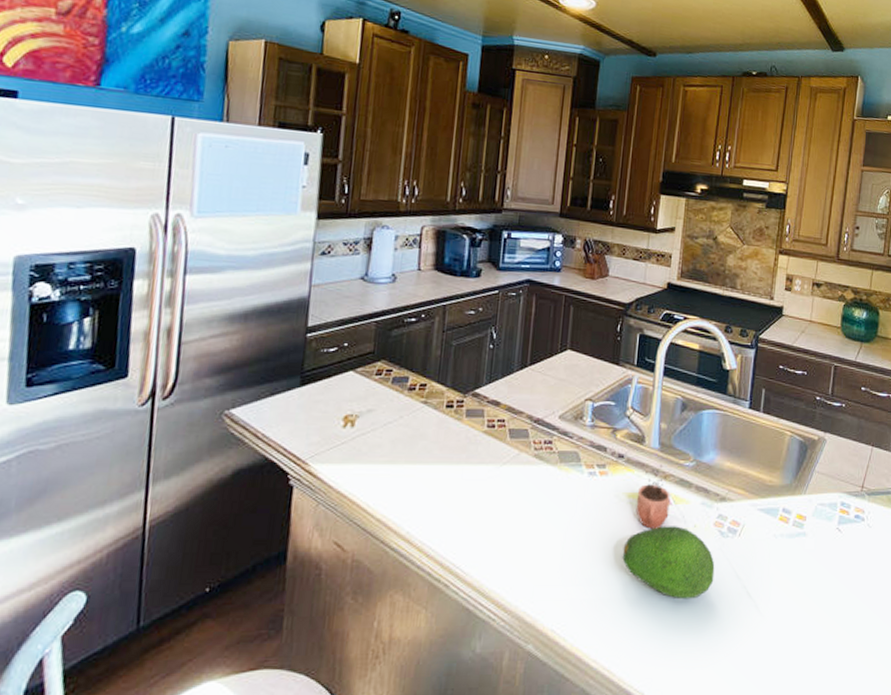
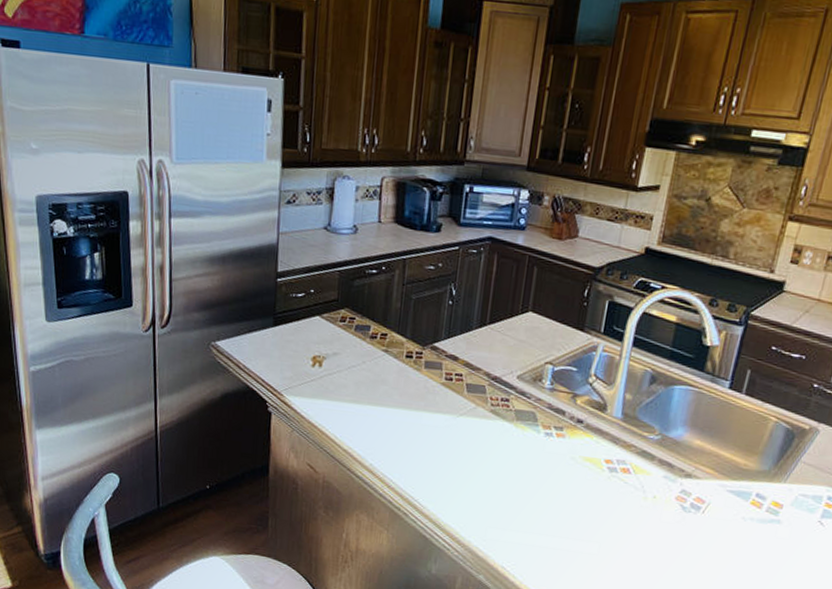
fruit: present [622,526,715,600] -> none [575,492,673,563]
cocoa: present [635,463,670,529] -> none [592,430,630,494]

